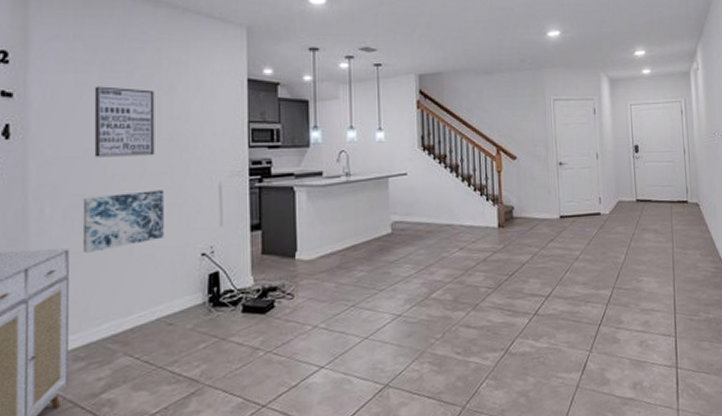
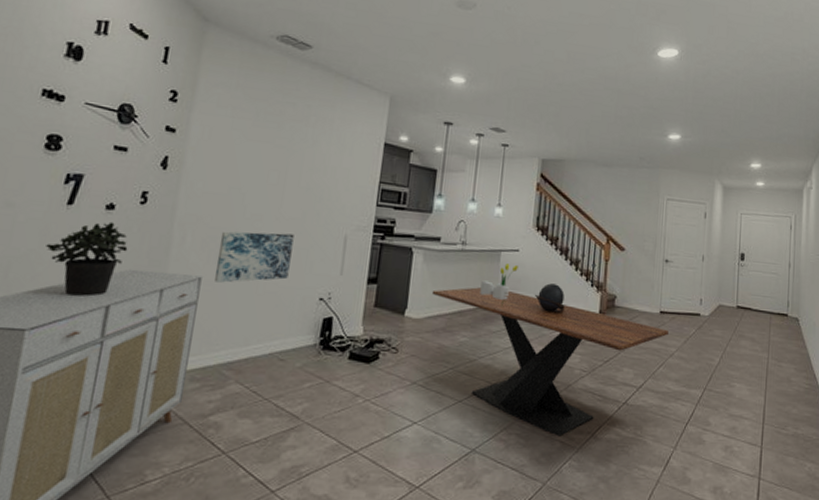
wall art: present [94,86,155,157] -> none [237,132,300,202]
dining table: none [321,217,571,358] -> present [431,287,669,437]
bouquet: none [371,189,409,235] -> present [480,263,518,307]
decorative sphere: none [430,203,462,234] -> present [535,283,565,313]

